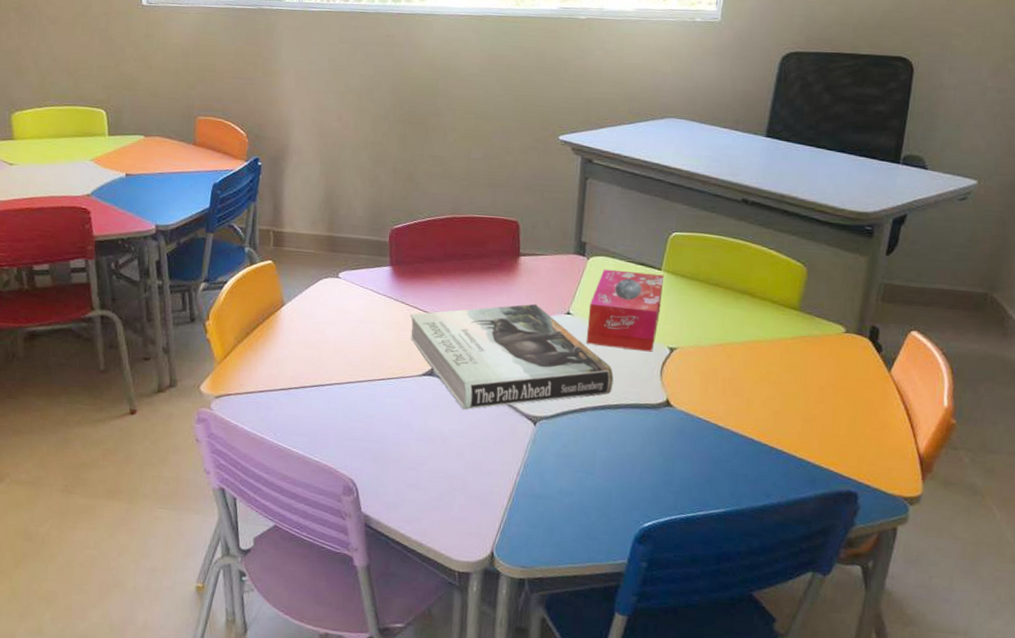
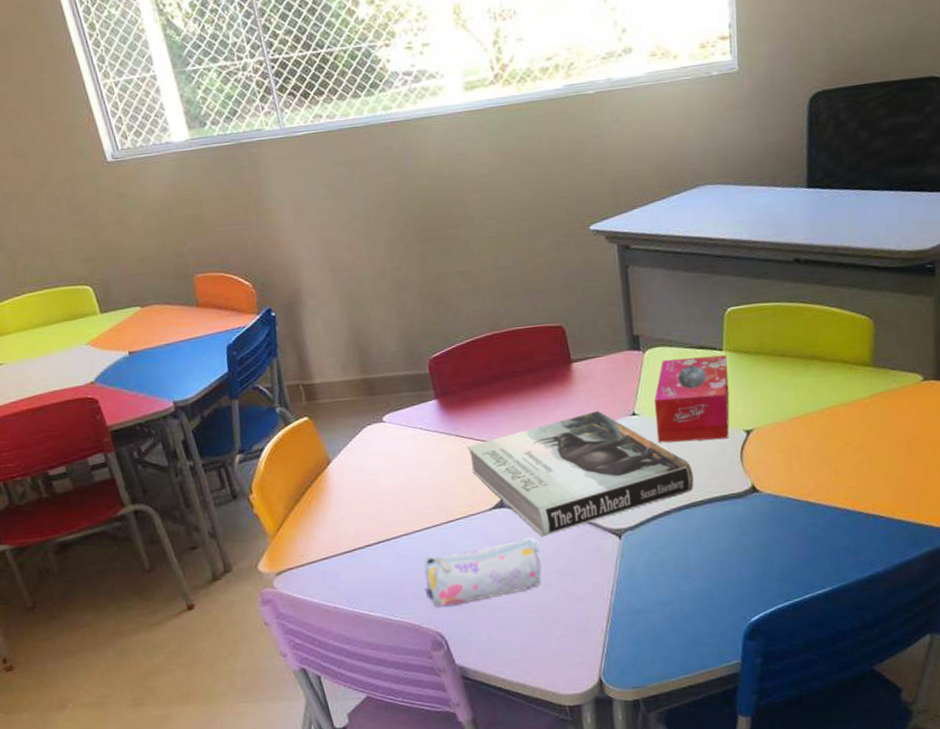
pencil case: none [346,408,459,457] -> present [423,537,542,607]

